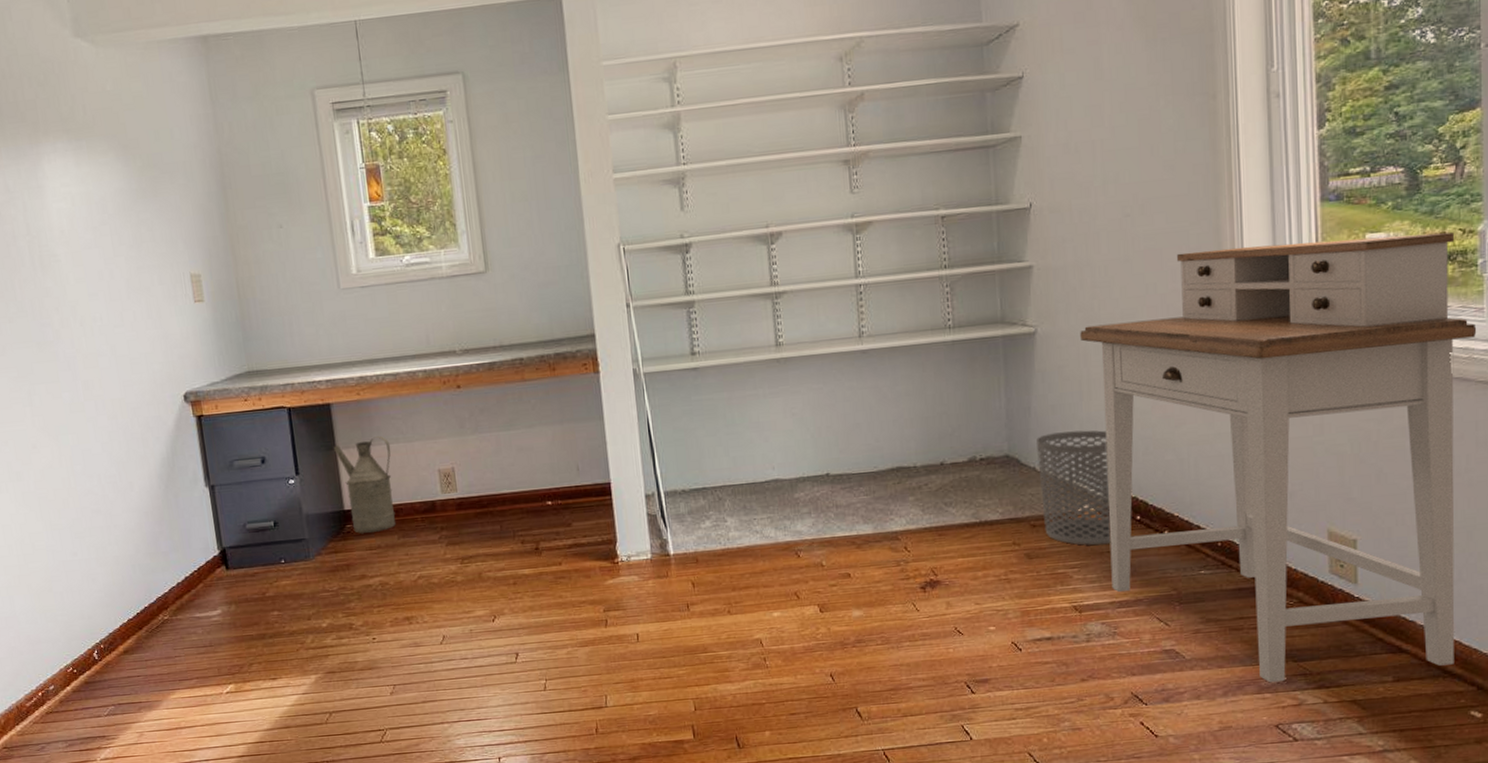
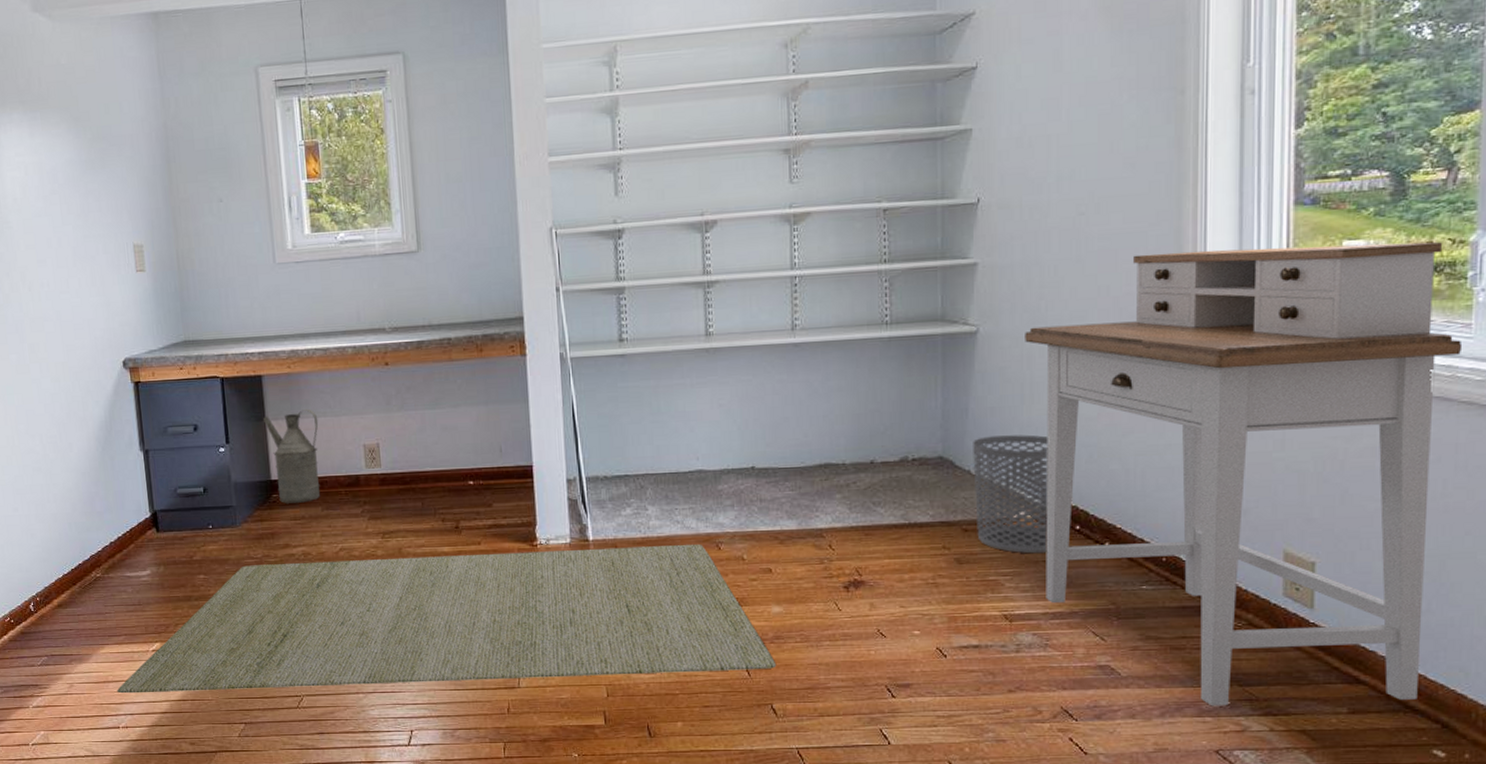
rug: none [190,552,859,740] -> present [116,543,777,694]

